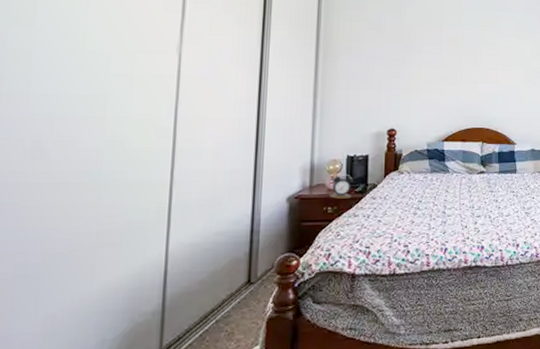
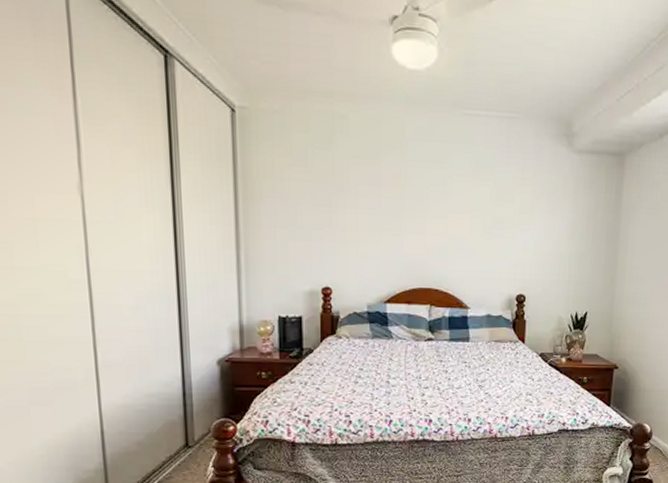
alarm clock: present [328,174,353,199] -> none [261,336,287,364]

